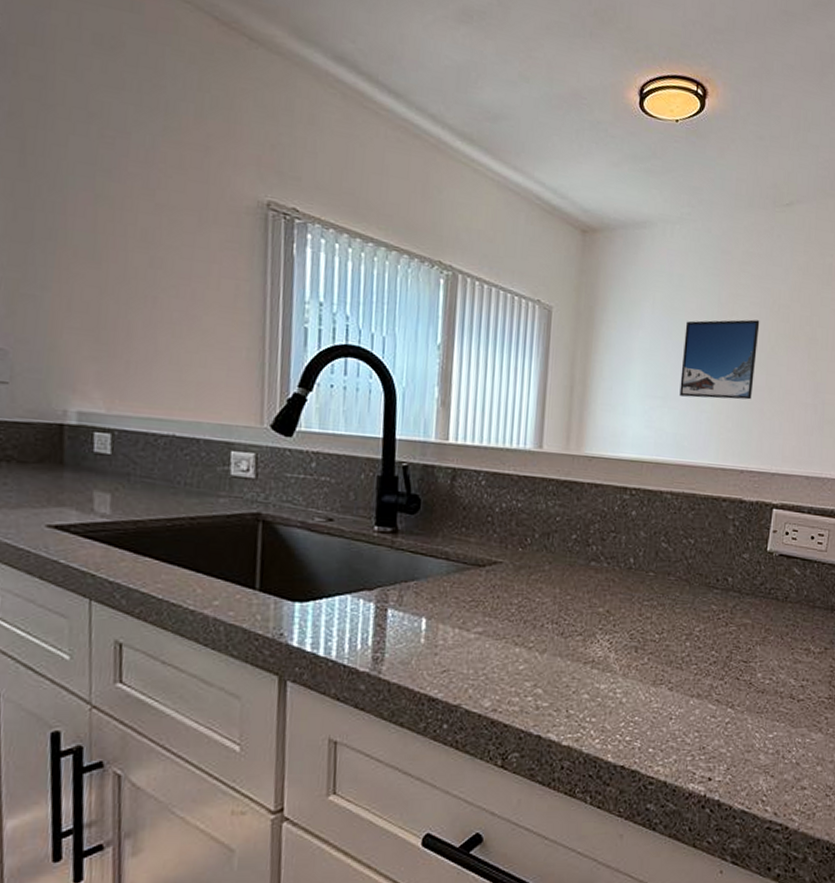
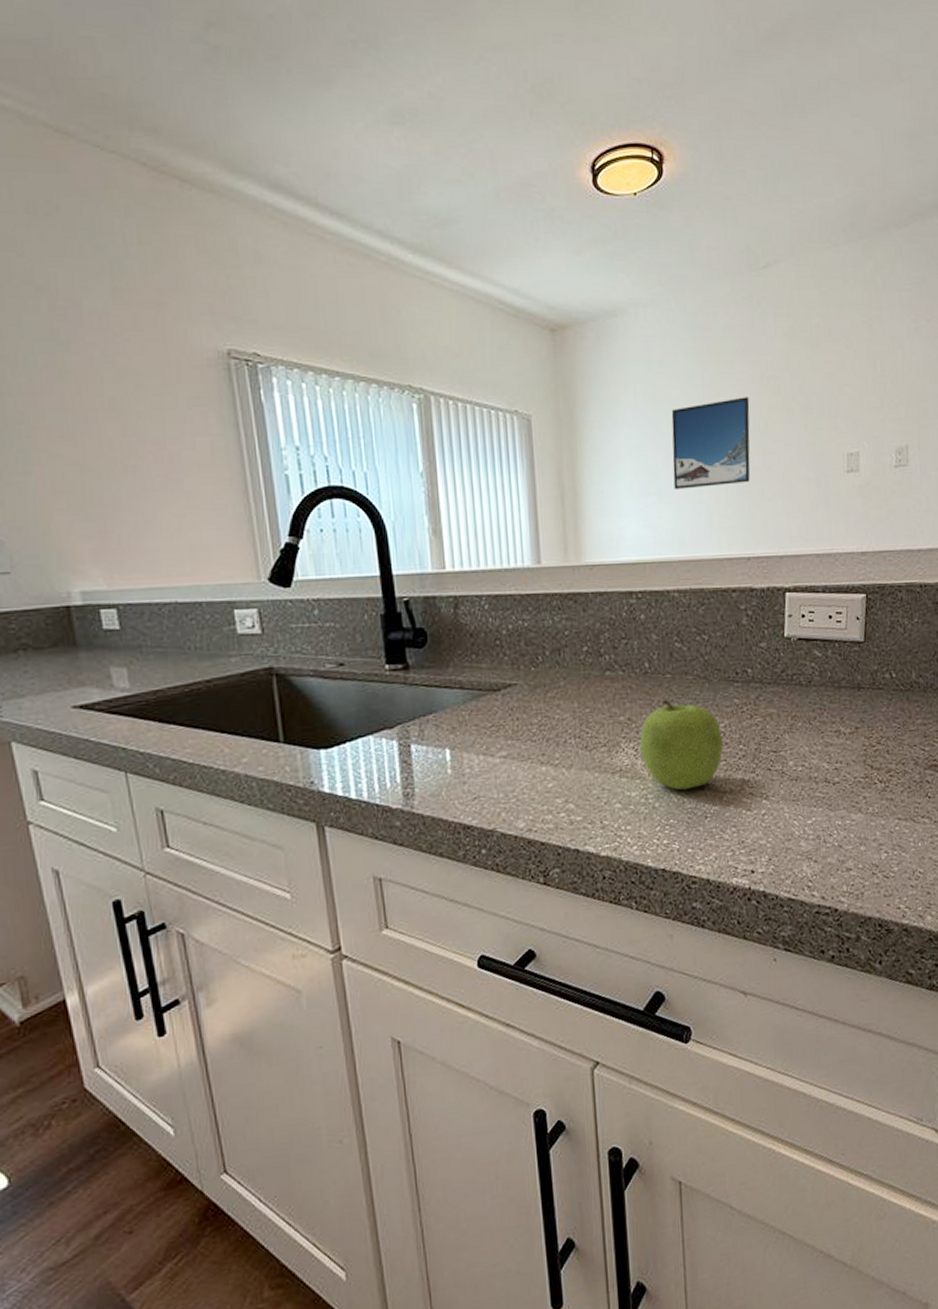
fruit: none [615,597,697,689] -> present [640,699,724,791]

